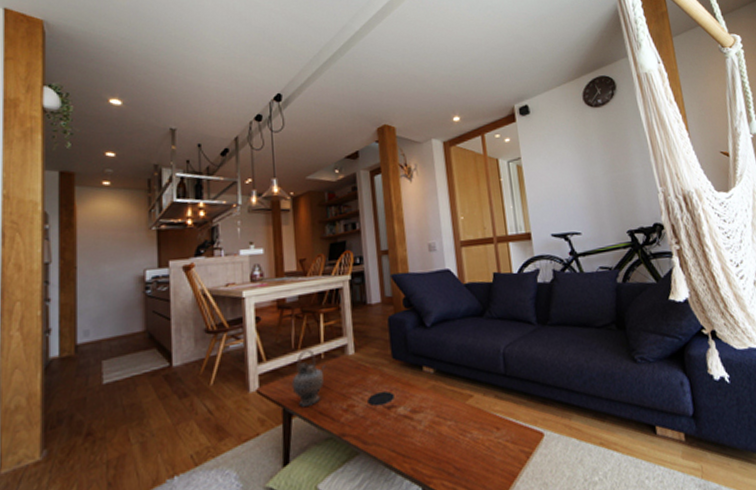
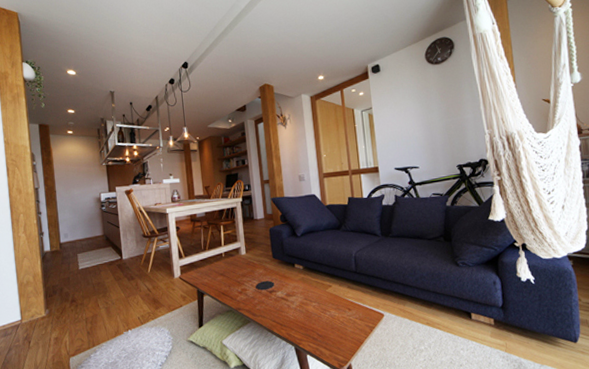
teapot: present [291,348,327,407] -> none [202,250,227,289]

